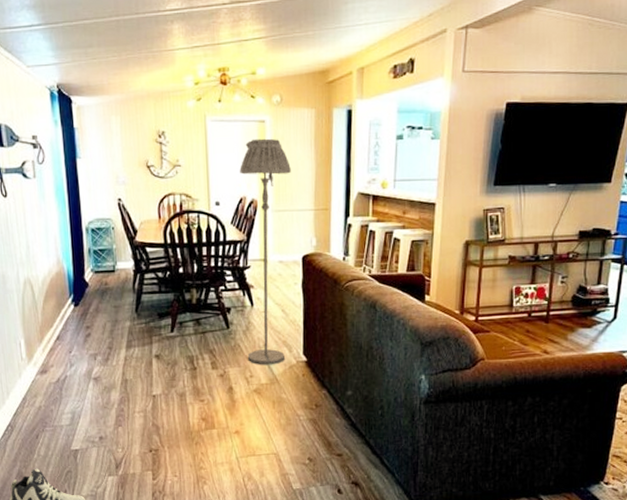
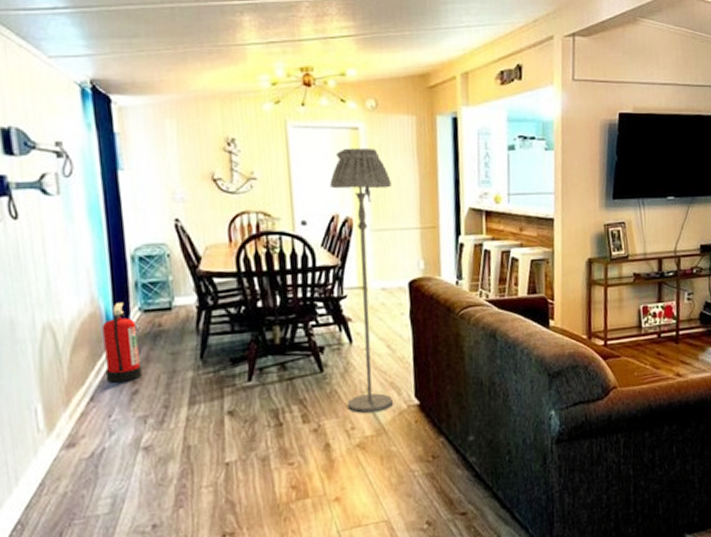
fire extinguisher: none [65,264,93,327] -> present [101,302,142,383]

